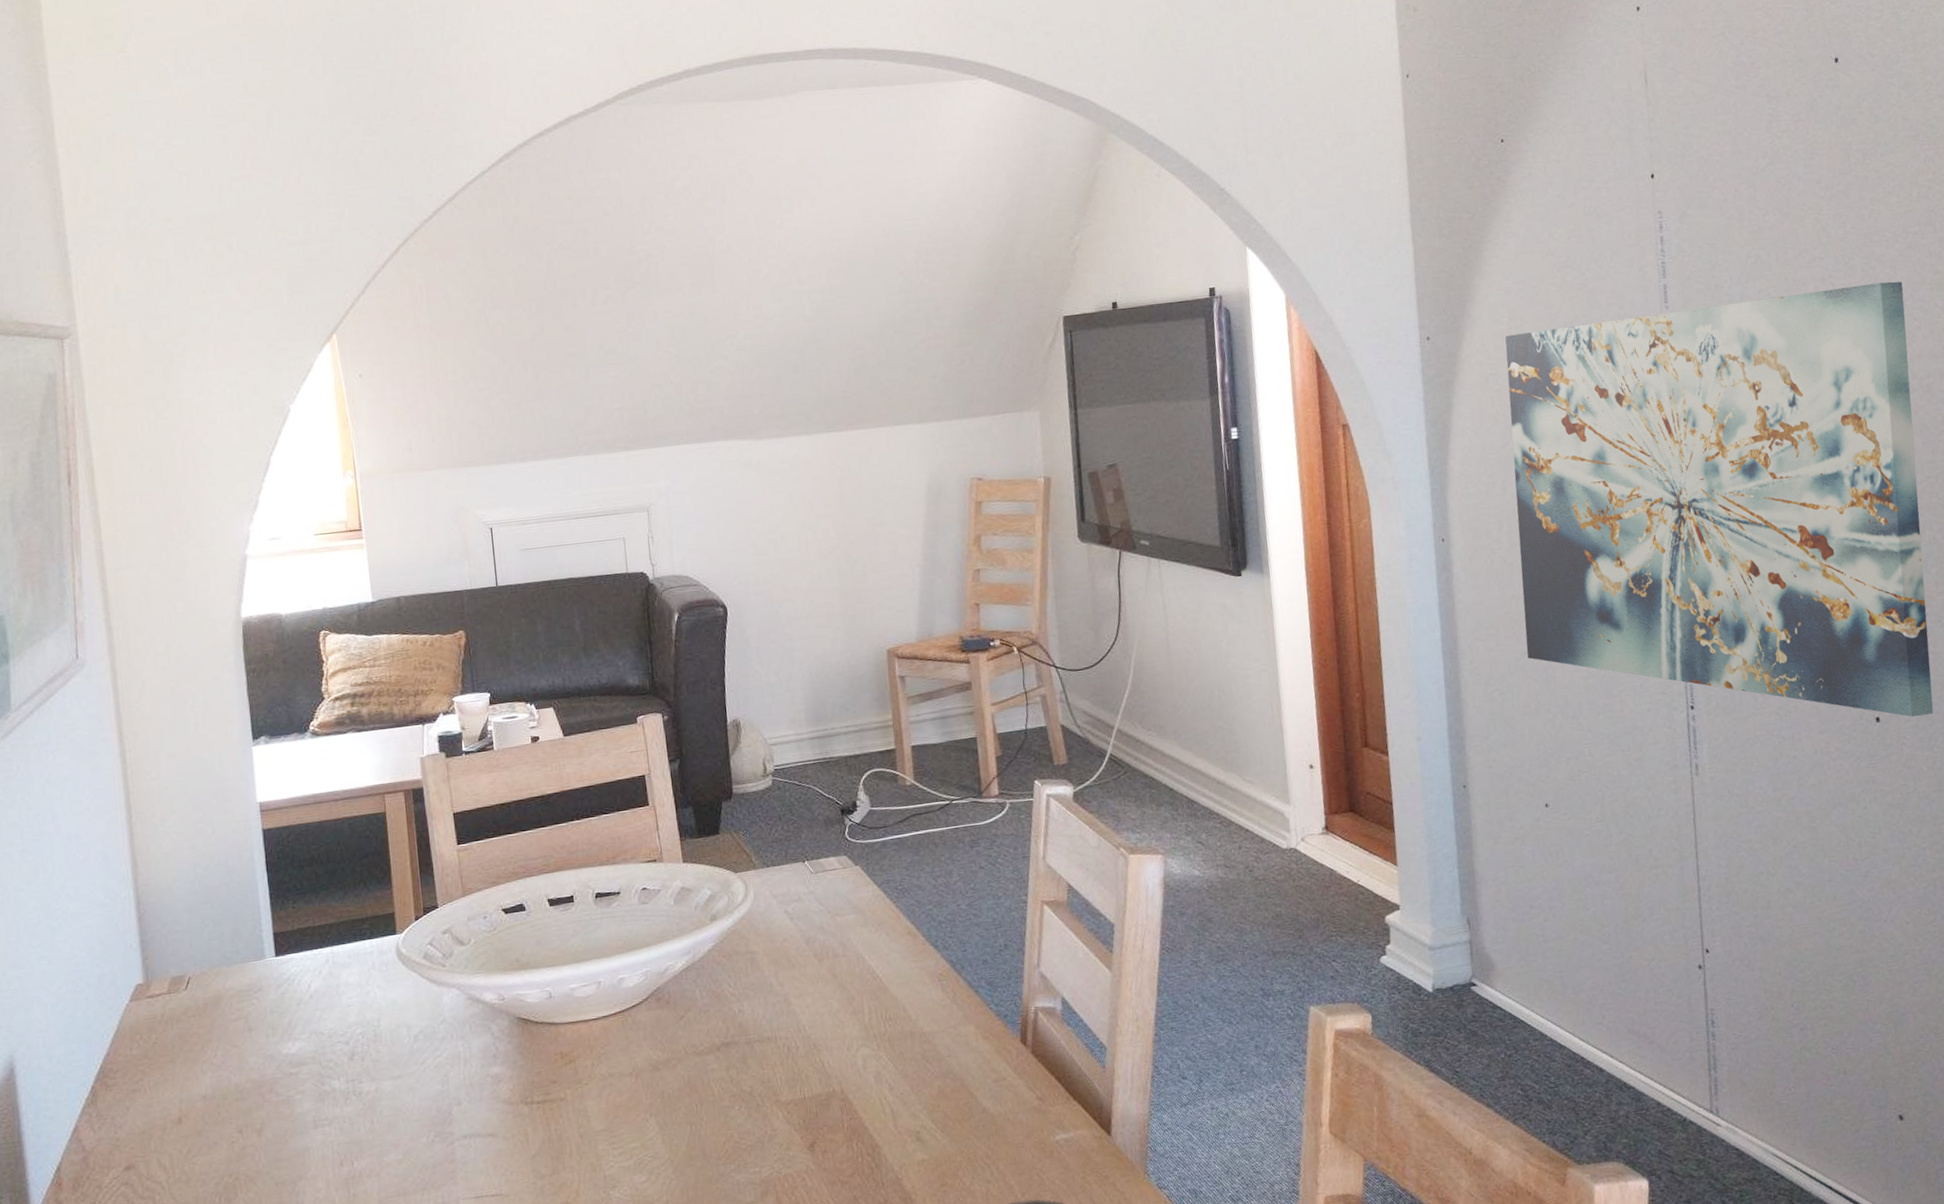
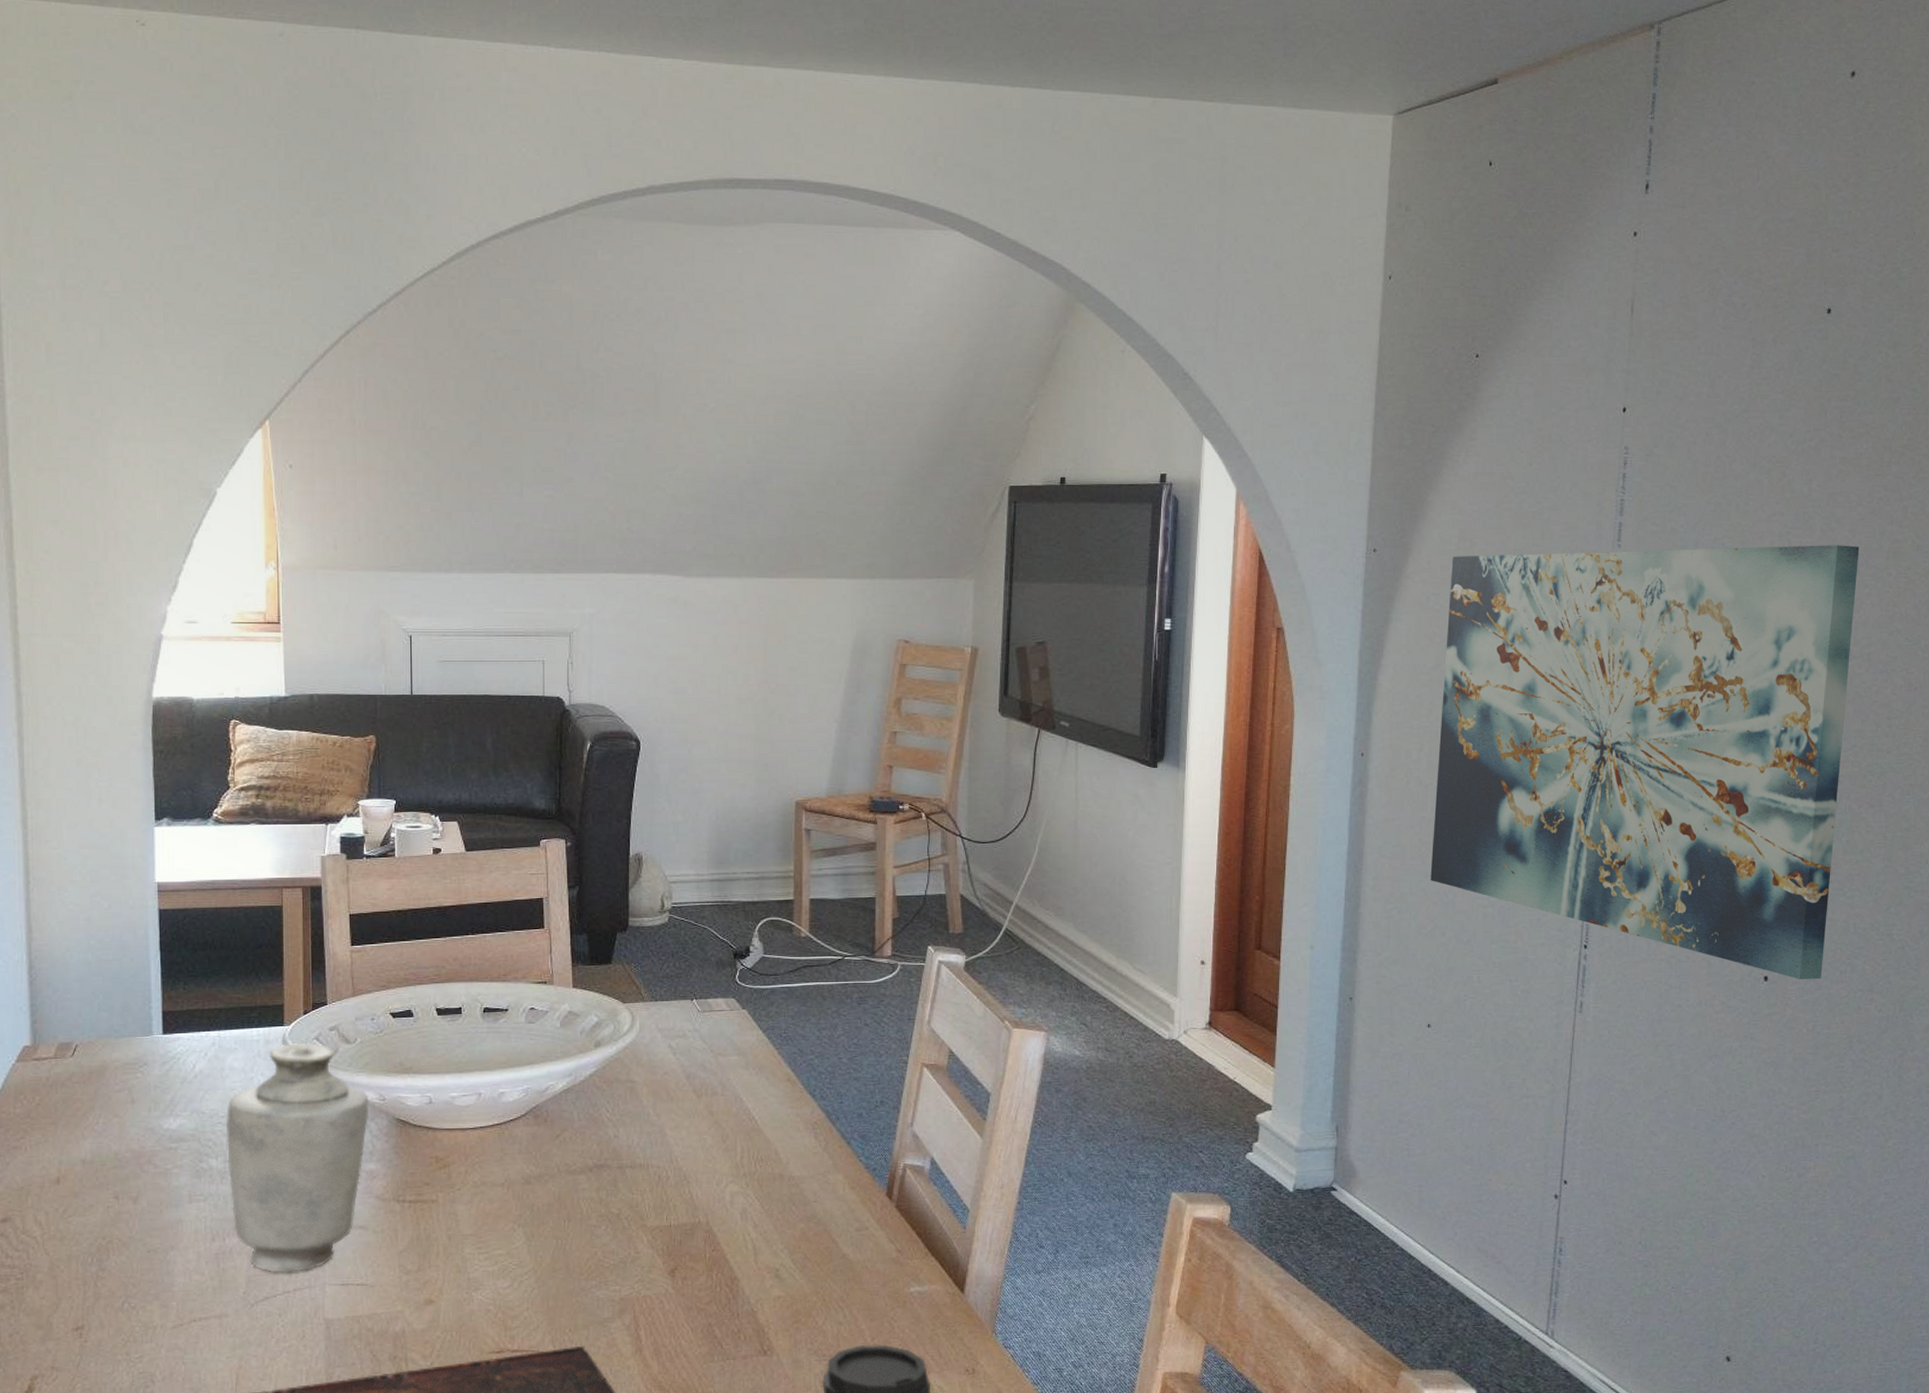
vase: none [345,949,490,1192] -> present [225,1043,369,1274]

